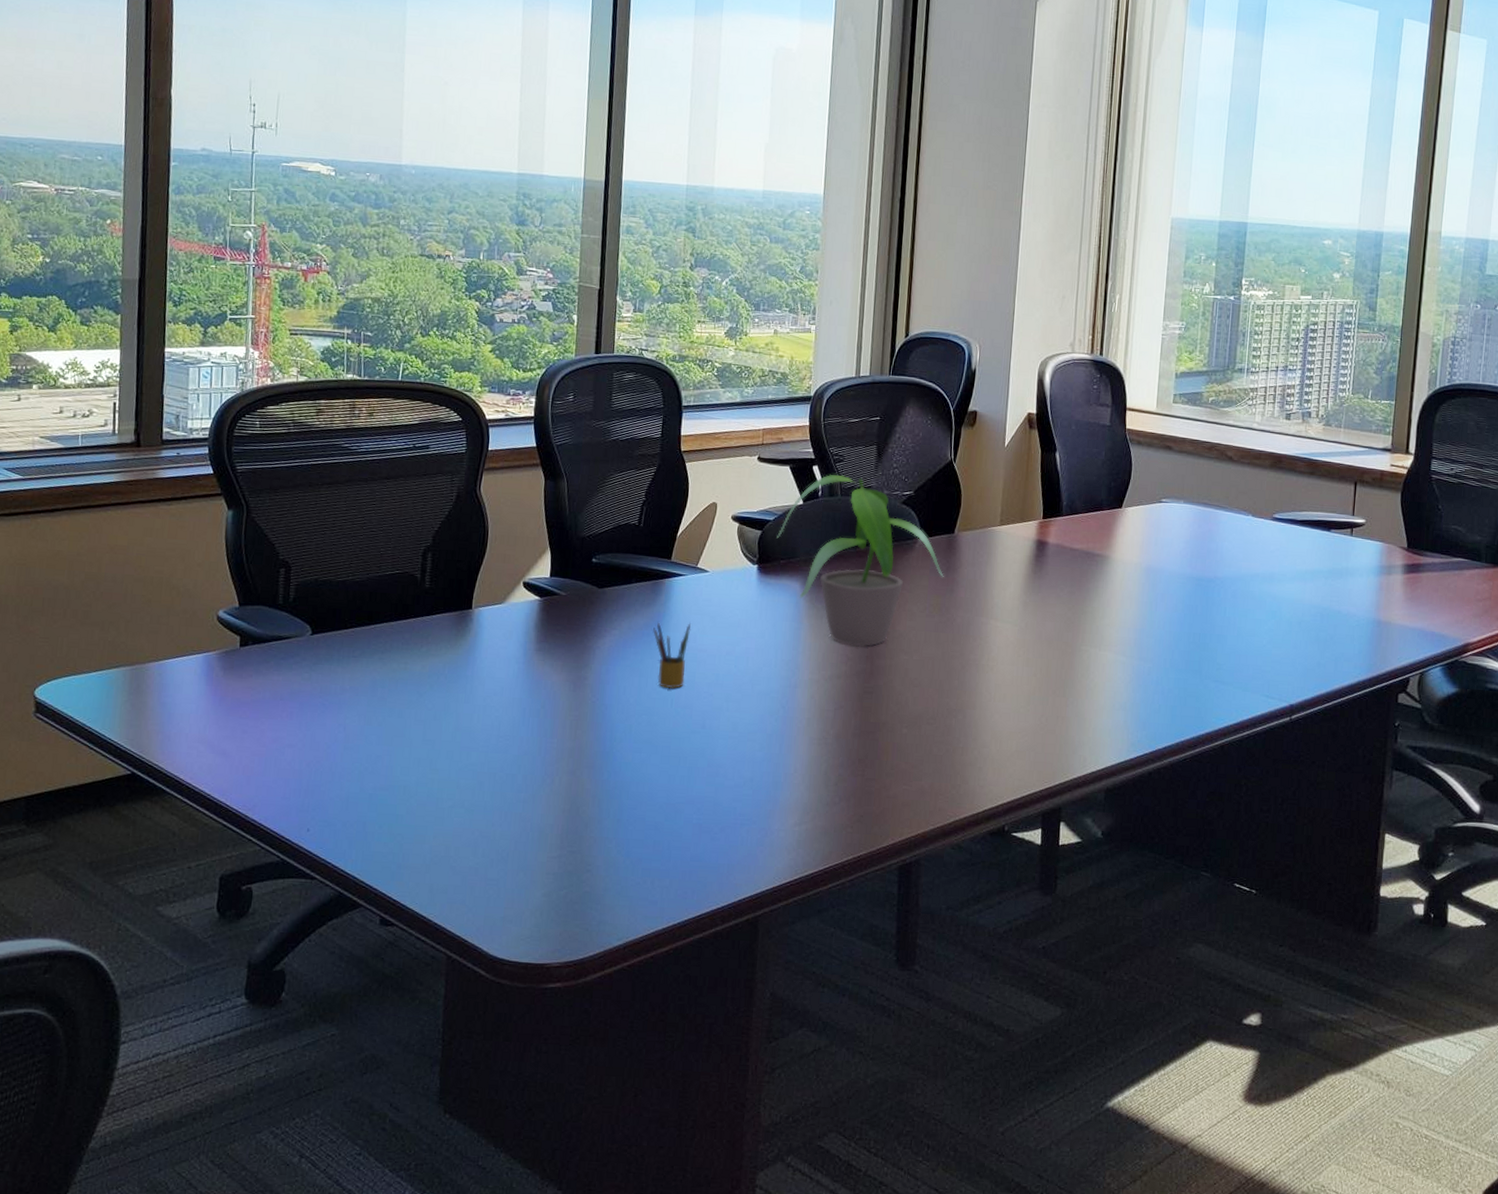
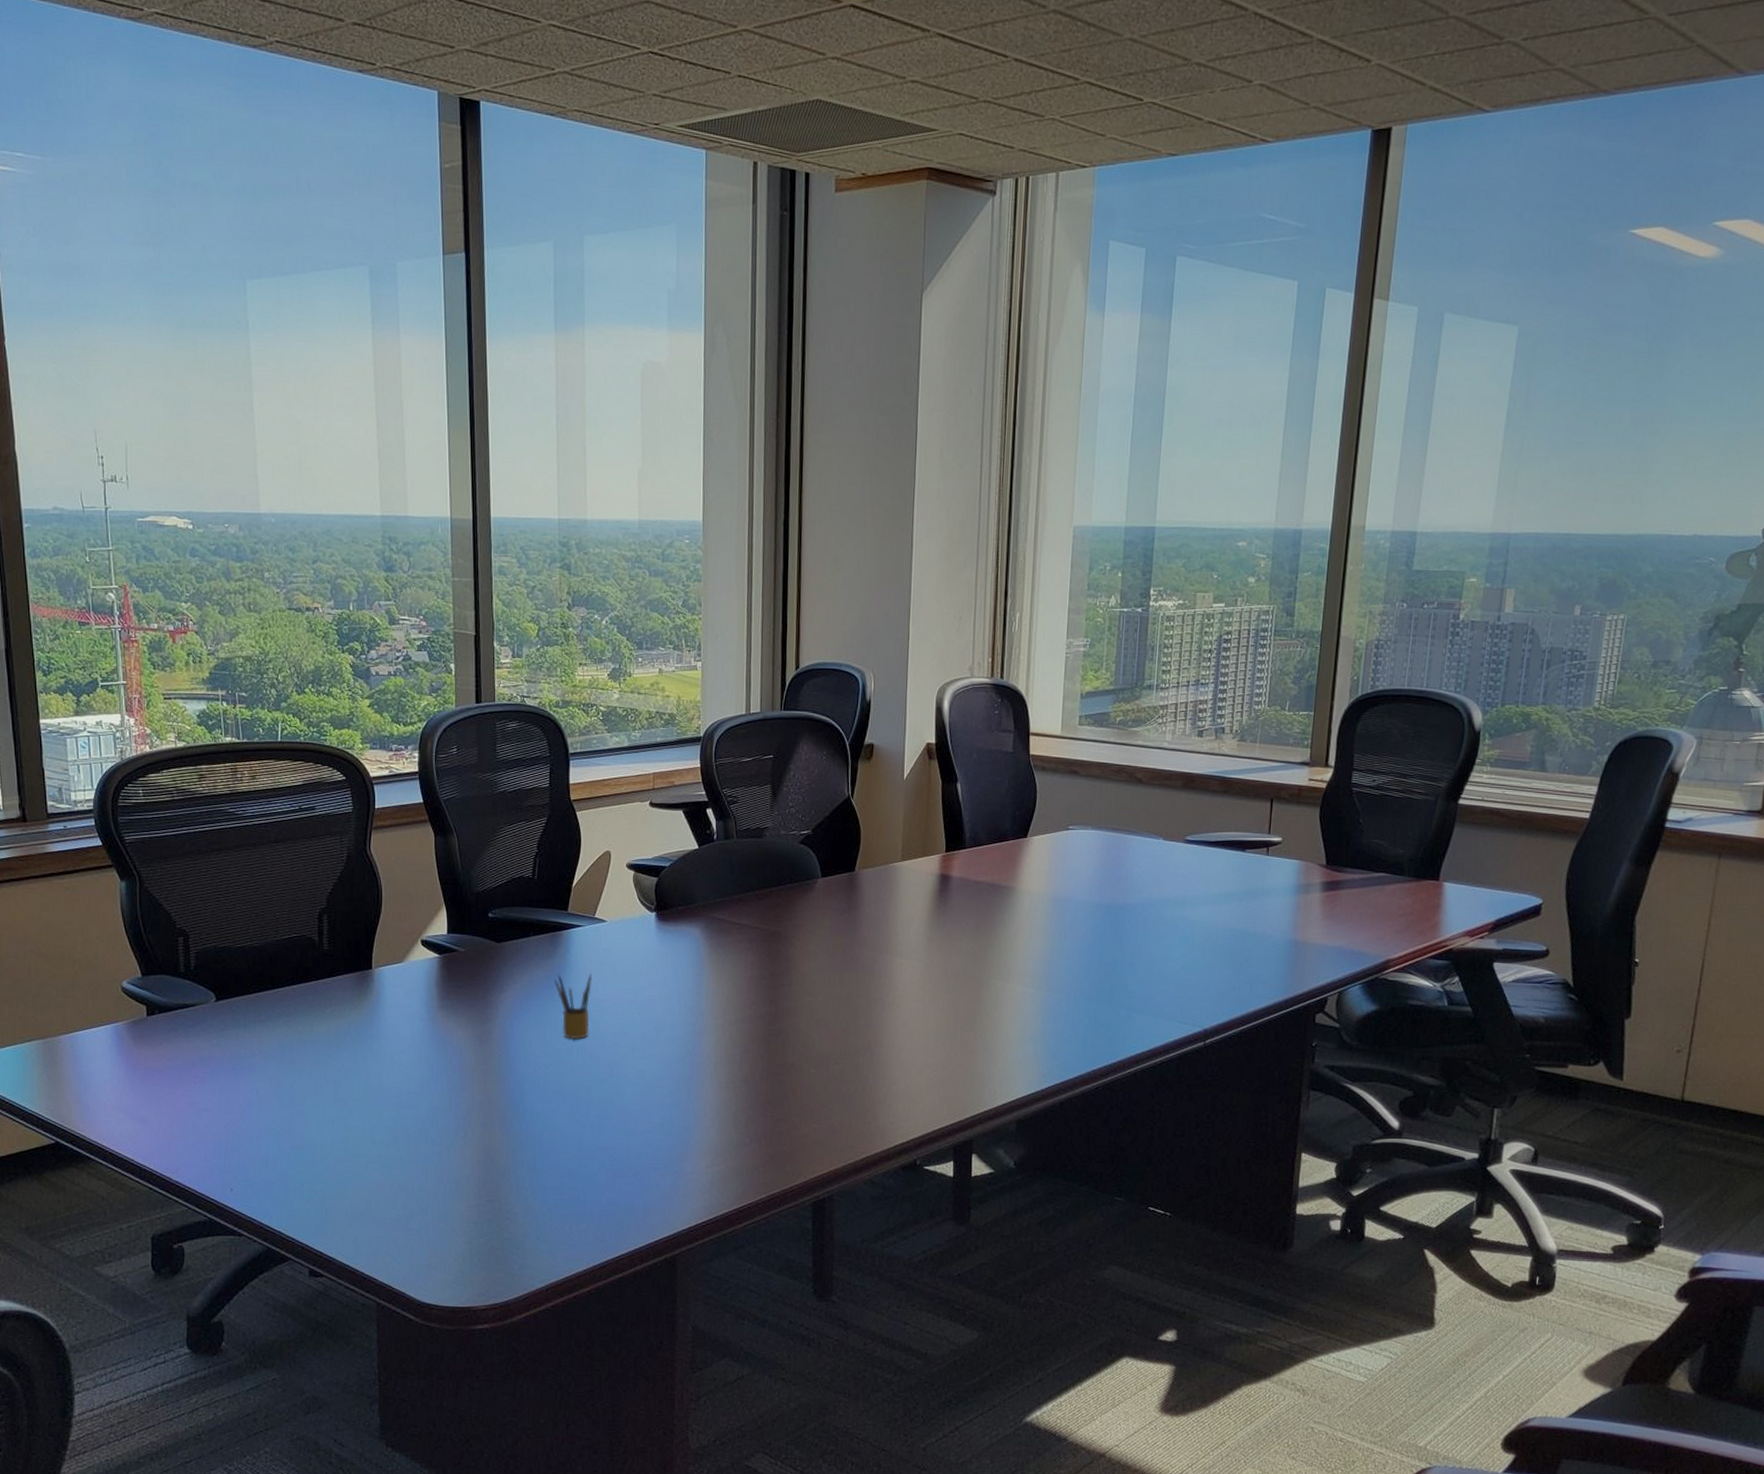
potted plant: present [777,474,944,647] -> none [673,816,846,990]

